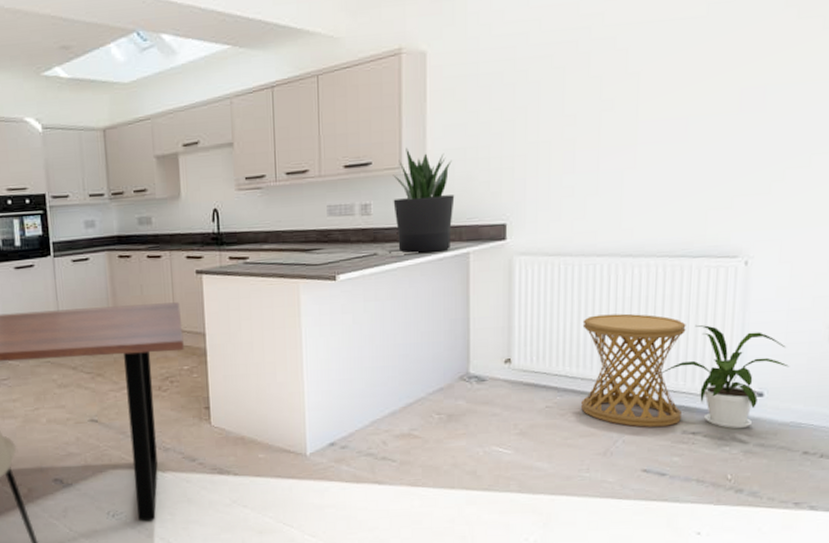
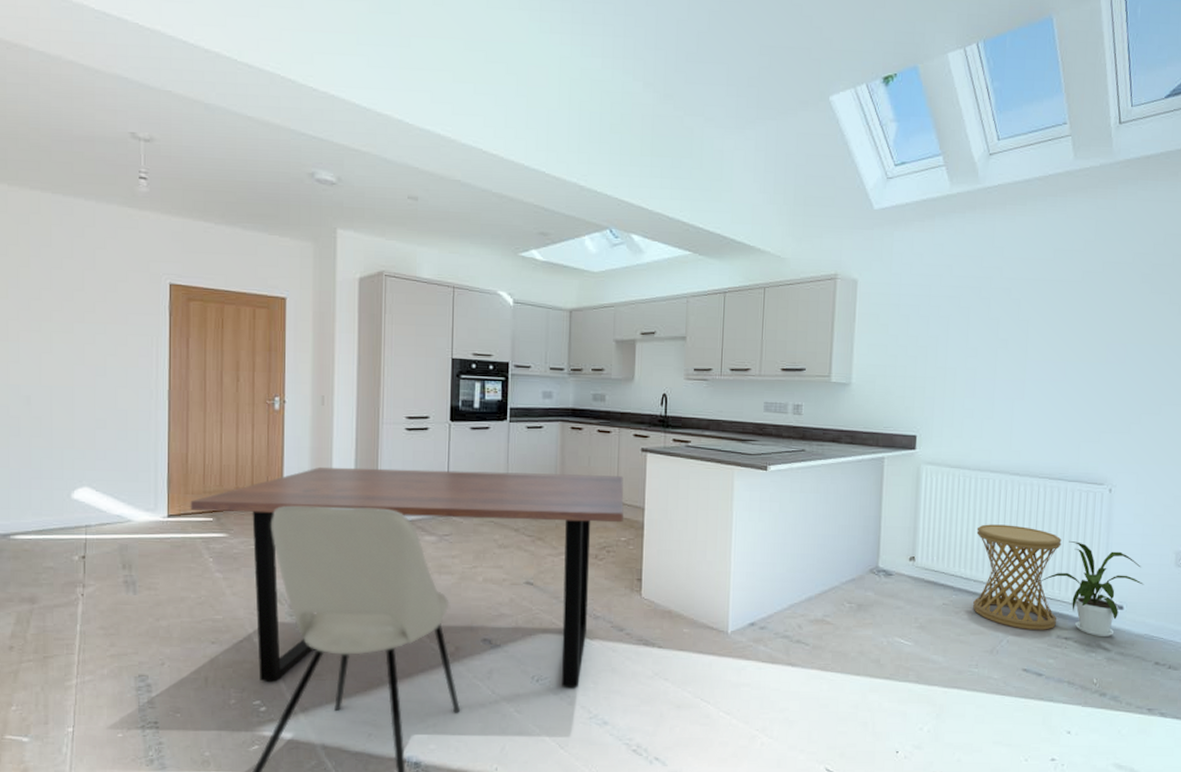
planter: present [393,147,455,254] -> none [822,359,875,455]

